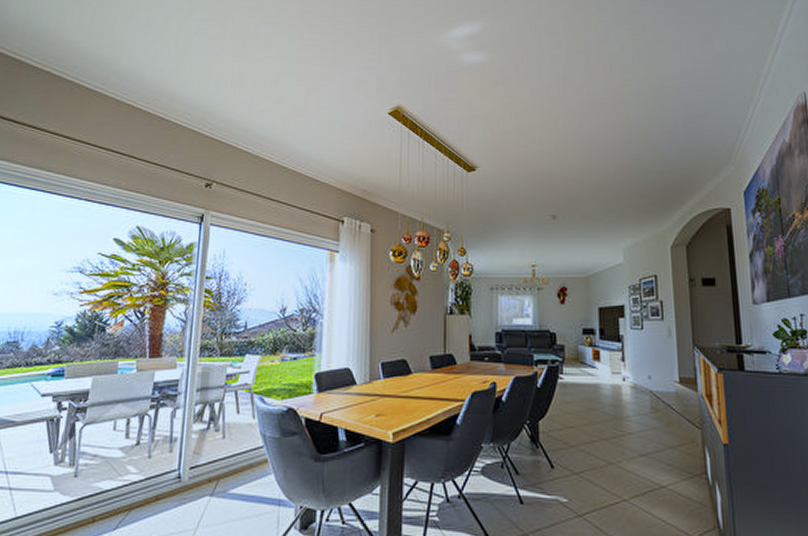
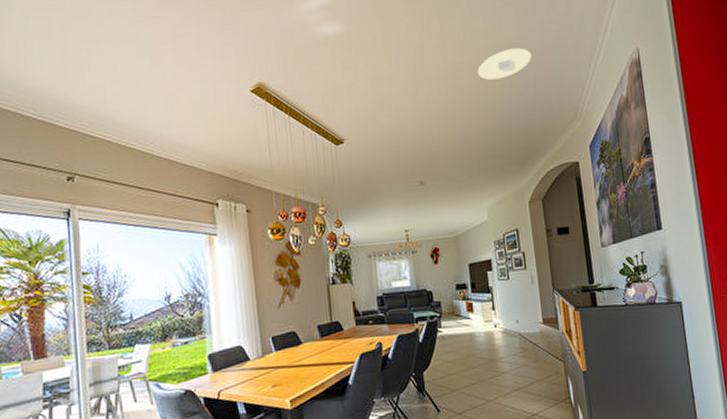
recessed light: none [623,85,684,116] -> present [478,48,532,80]

